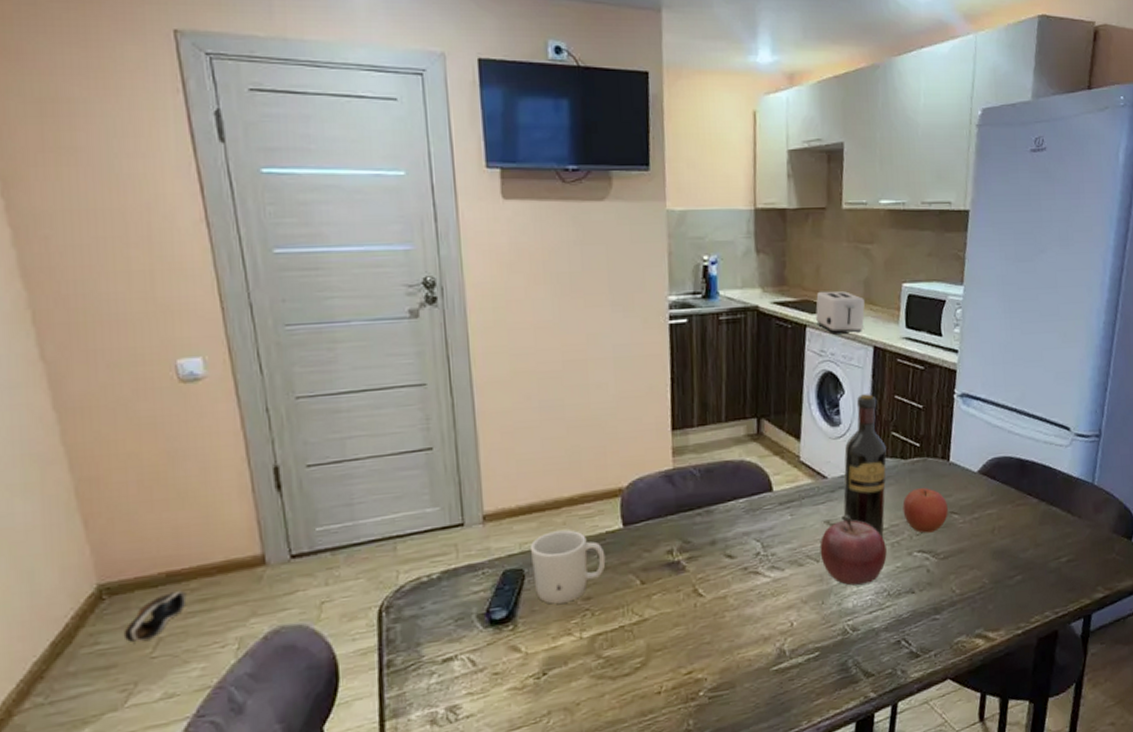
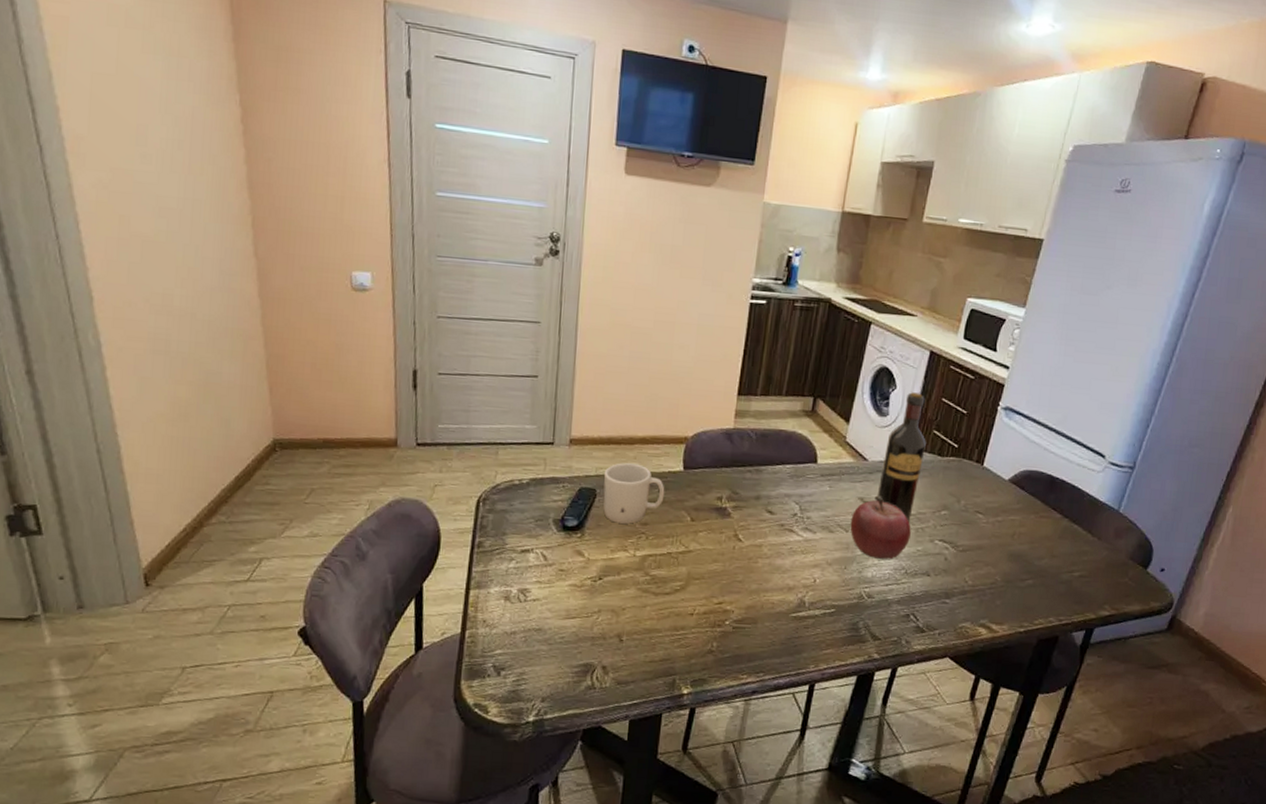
shoe: present [123,591,187,643] -> none [287,455,336,490]
toaster: present [815,290,866,334] -> none [881,294,930,337]
fruit: present [902,488,948,533] -> none [931,485,974,526]

